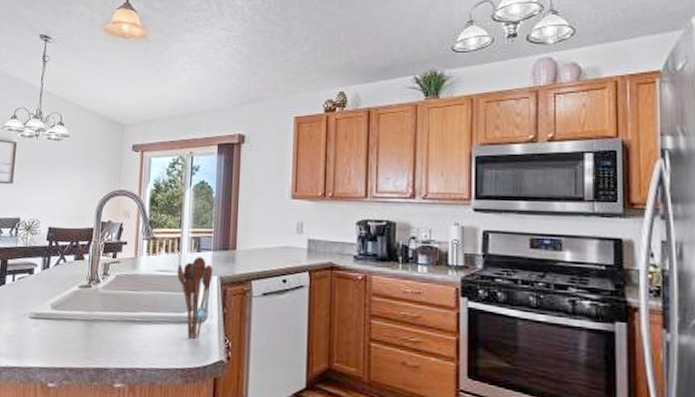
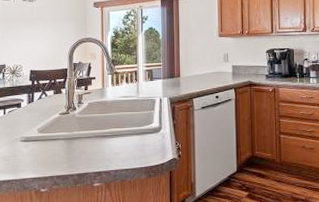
utensil holder: present [177,257,213,340] -> none [136,84,164,146]

